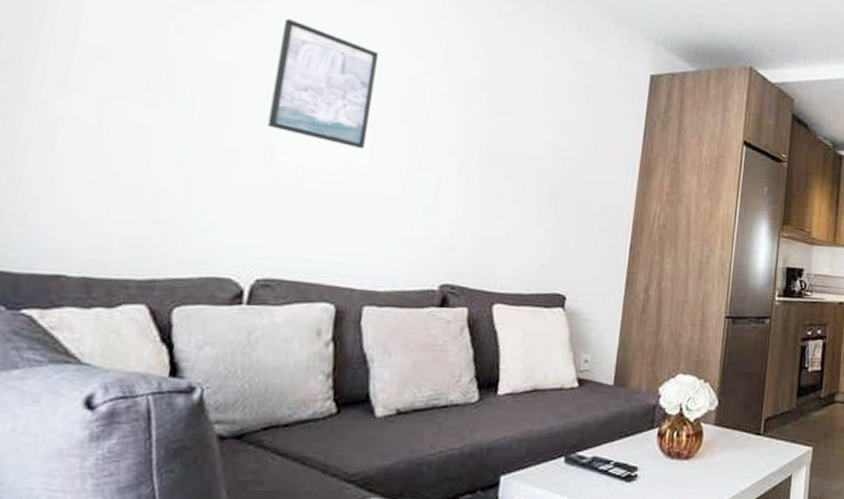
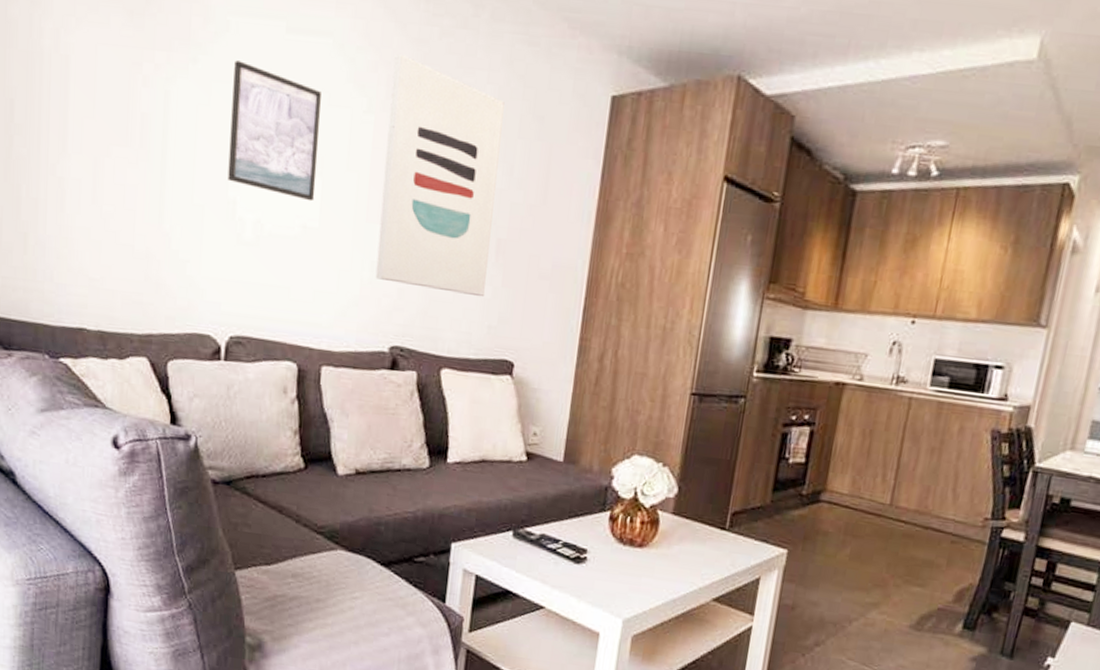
wall art: none [427,26,557,238] -> present [375,53,505,297]

